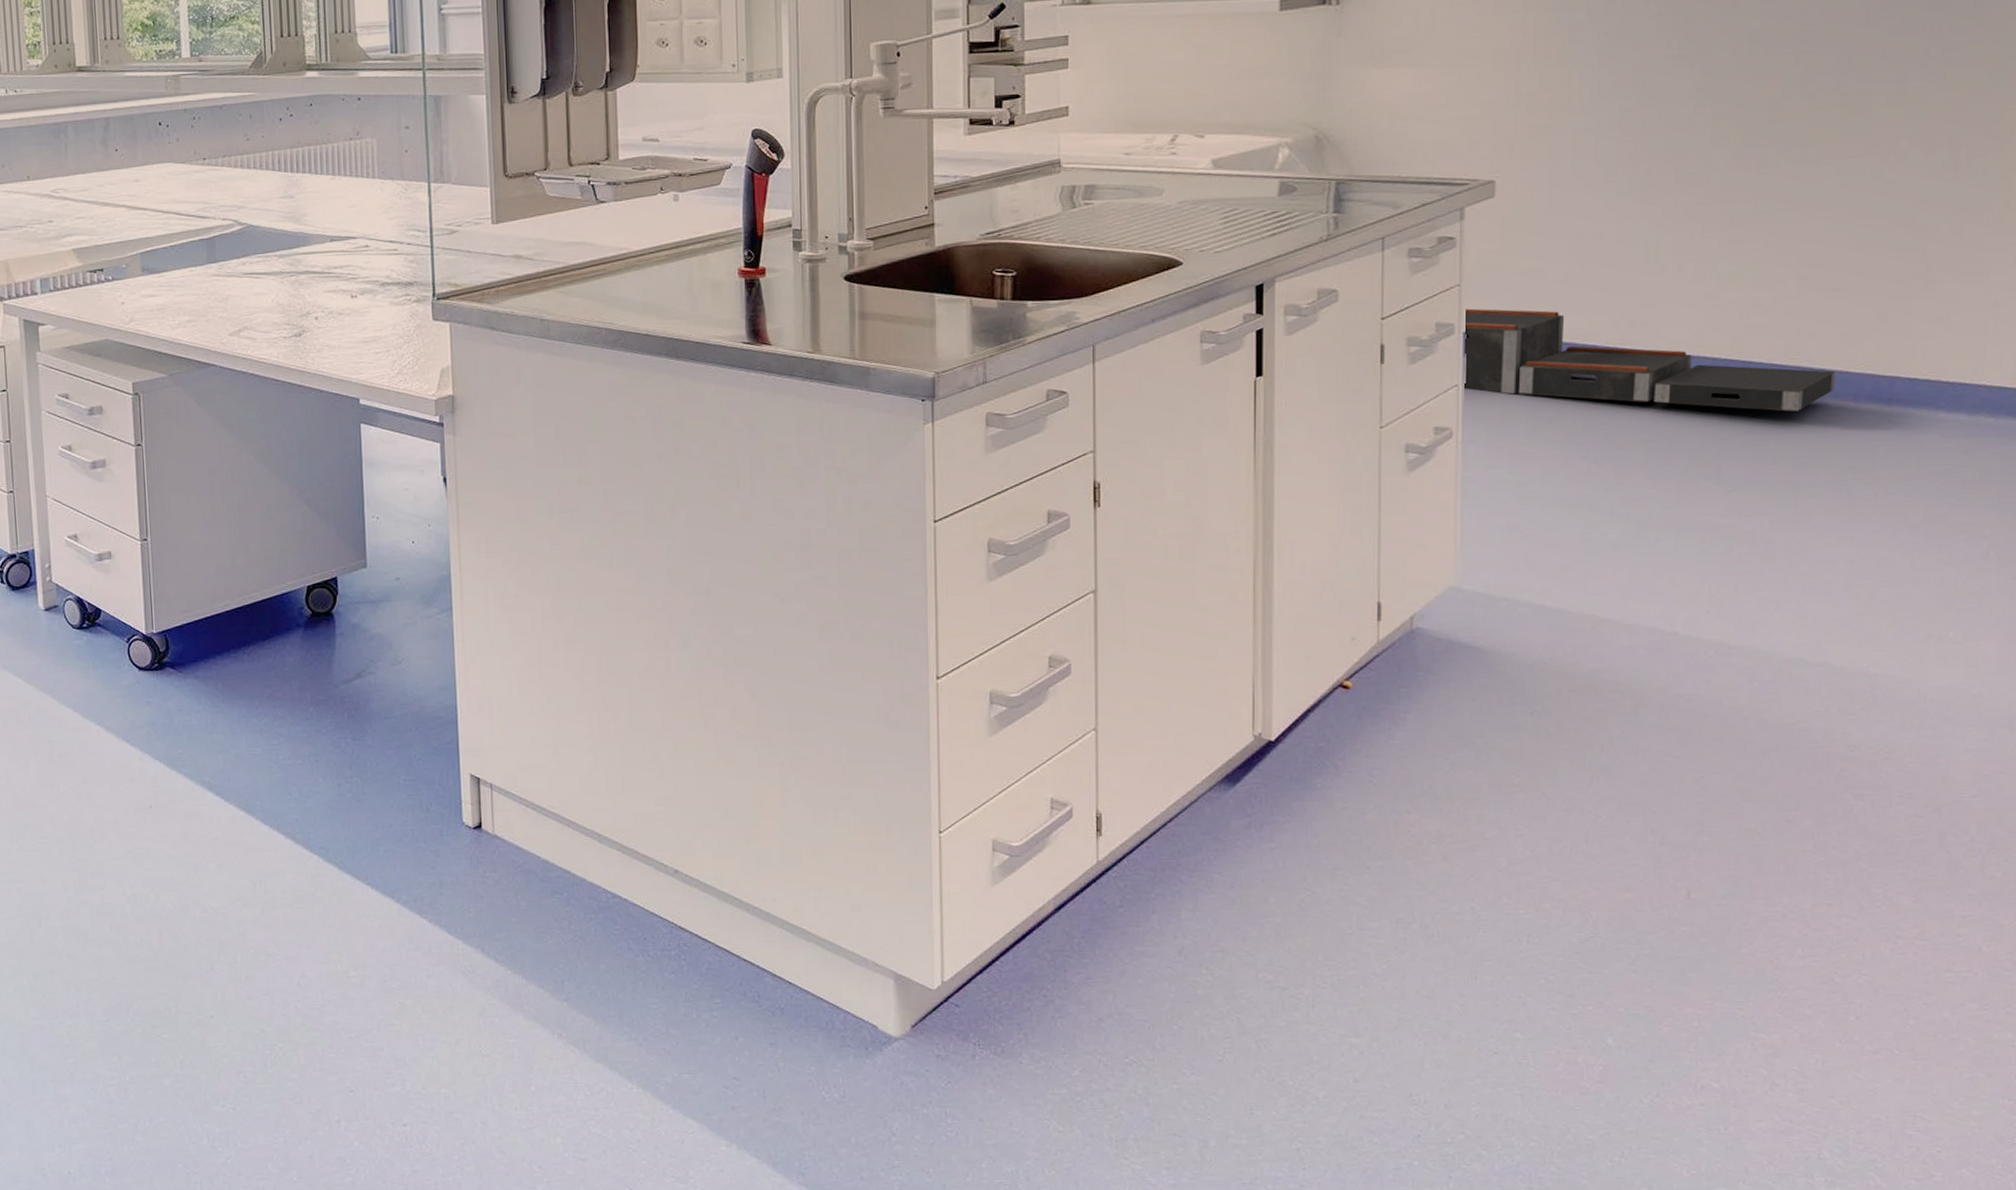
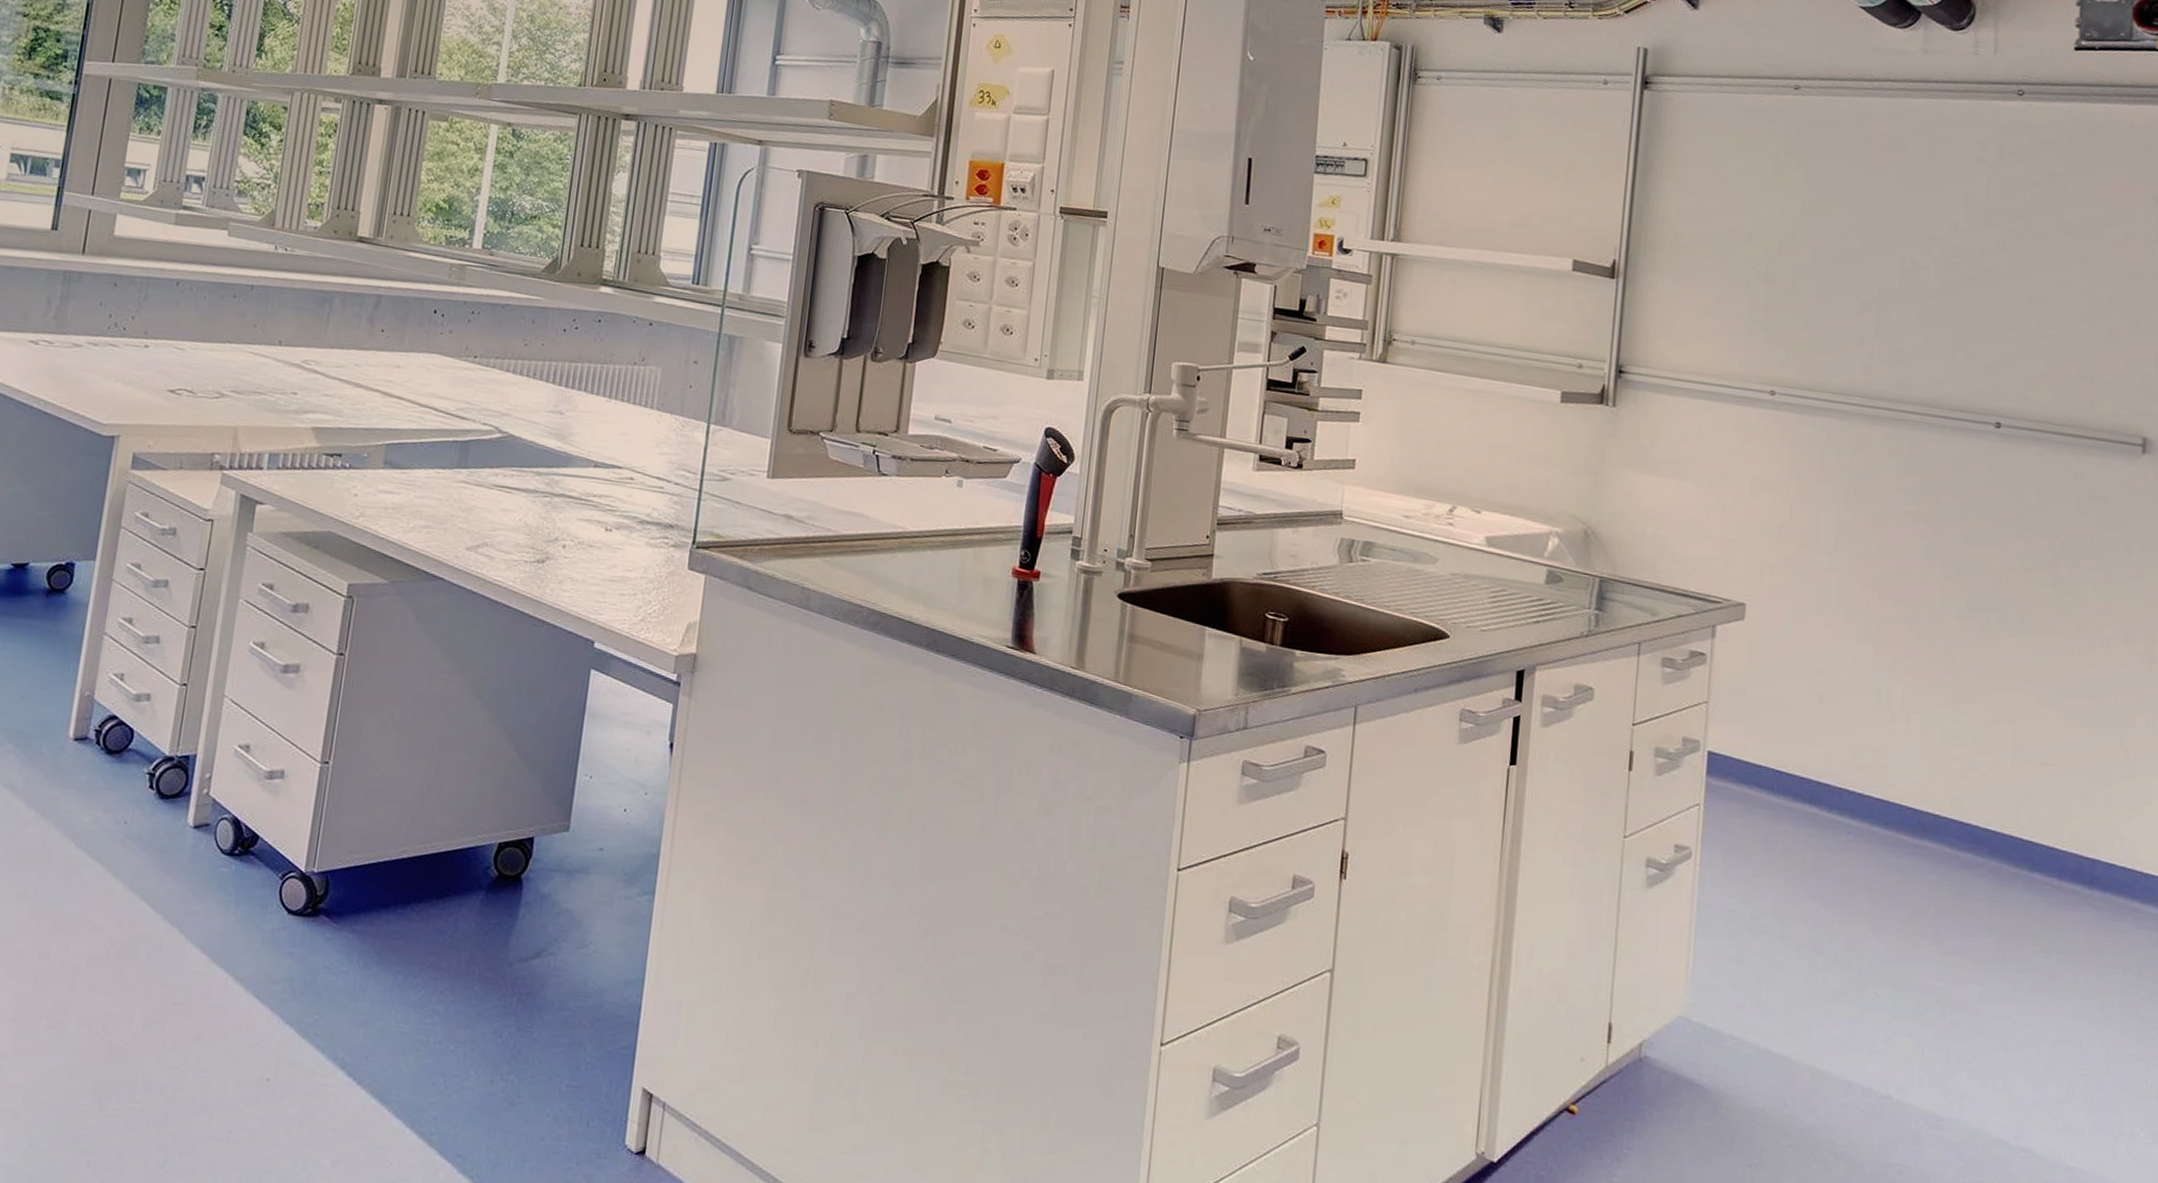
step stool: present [1464,308,1836,412] -> none [1705,727,2044,881]

